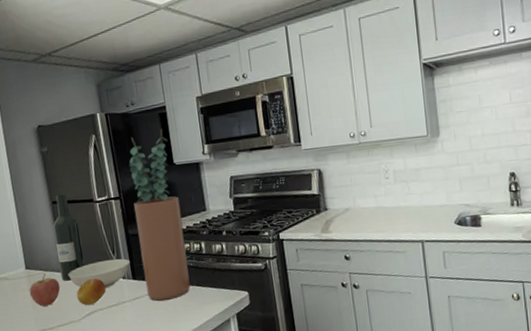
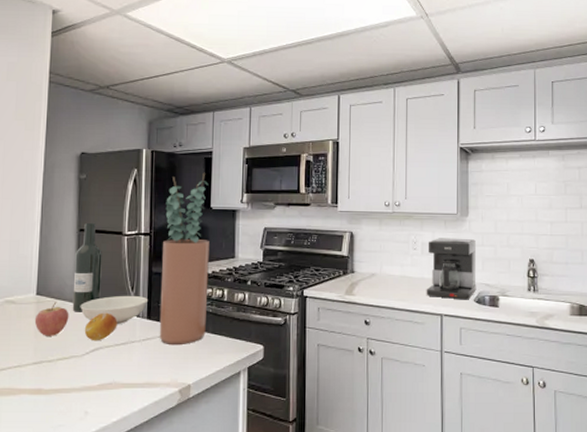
coffee maker: none [399,160,456,225] -> present [426,238,477,300]

